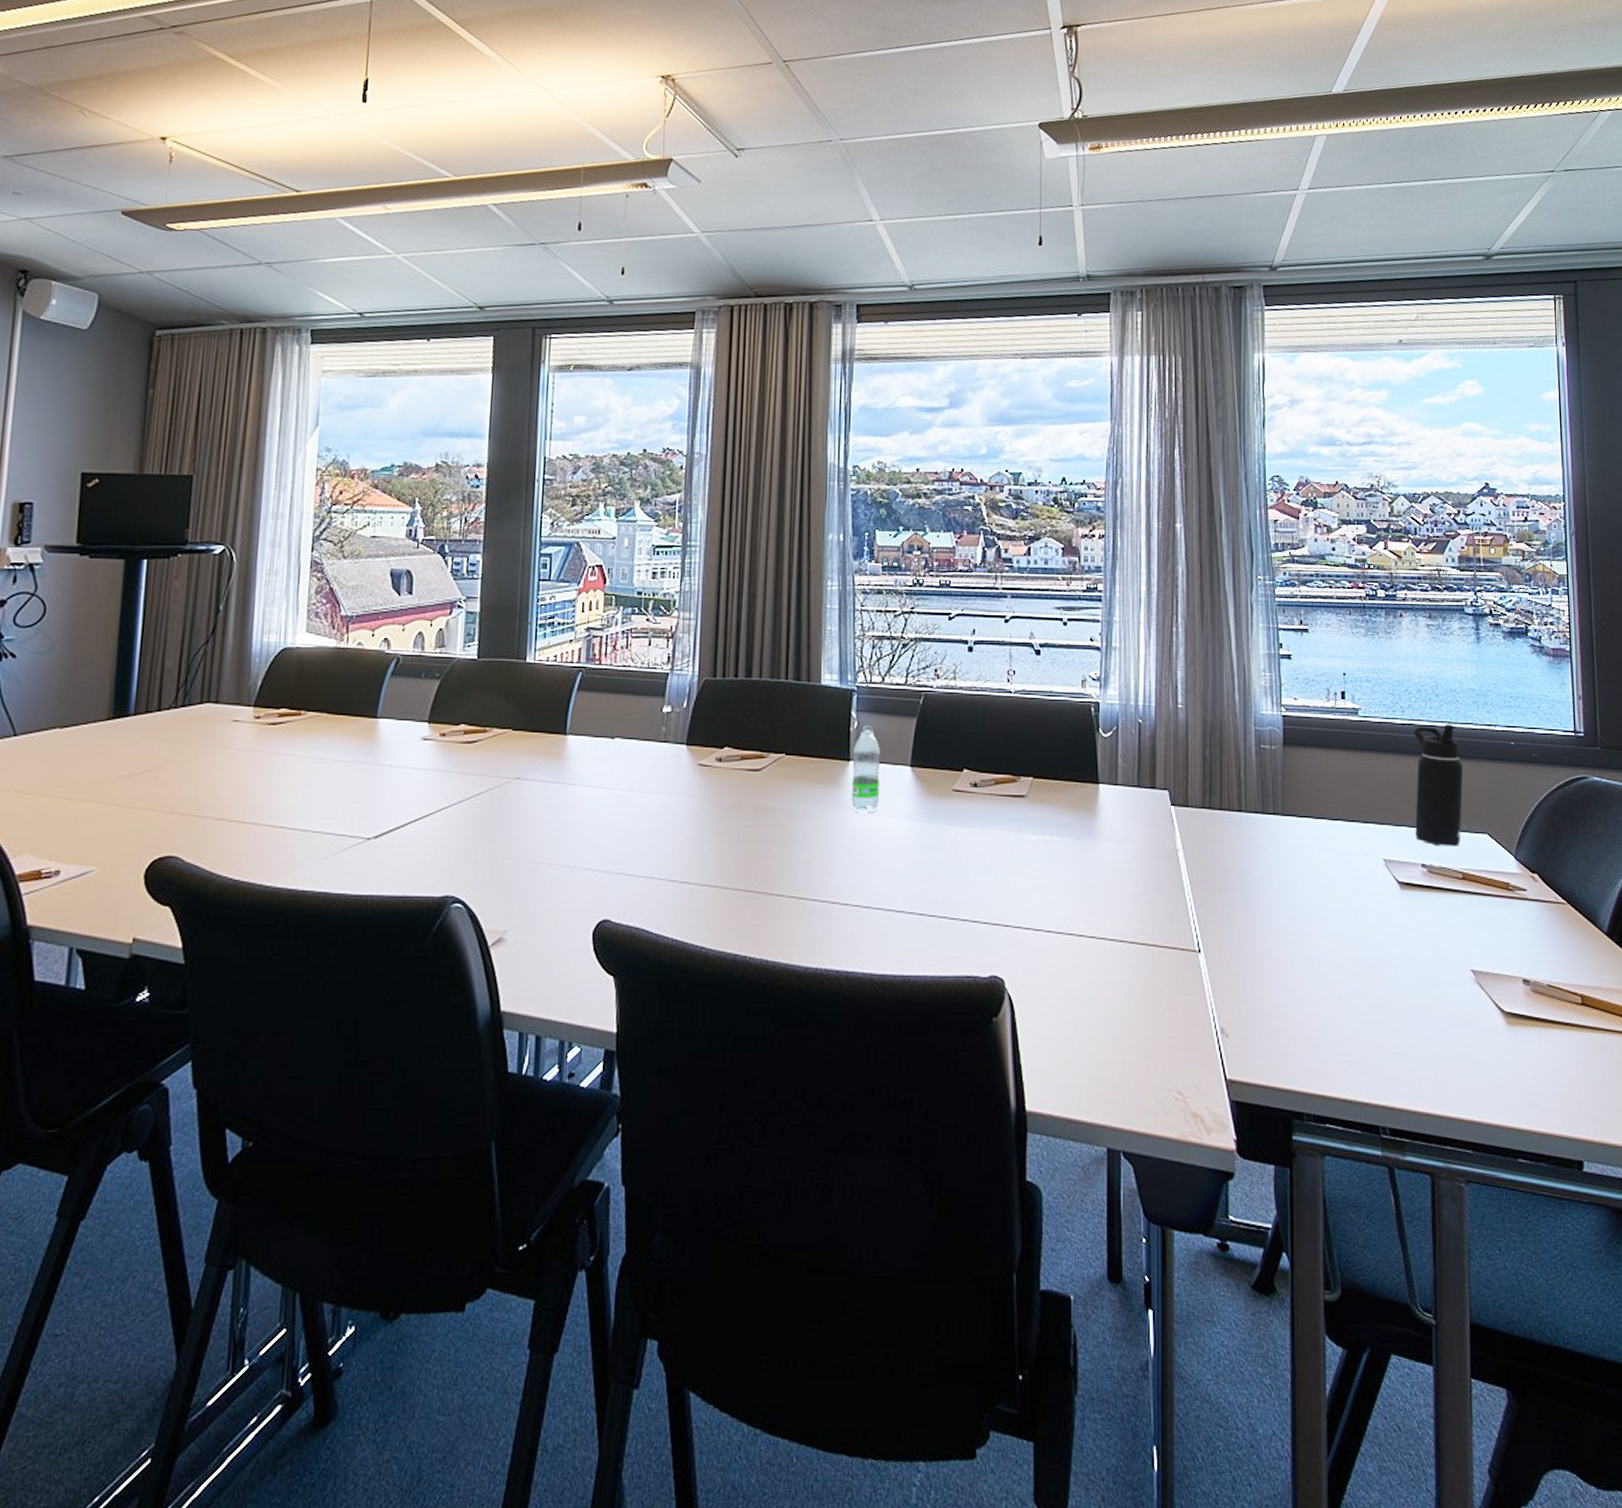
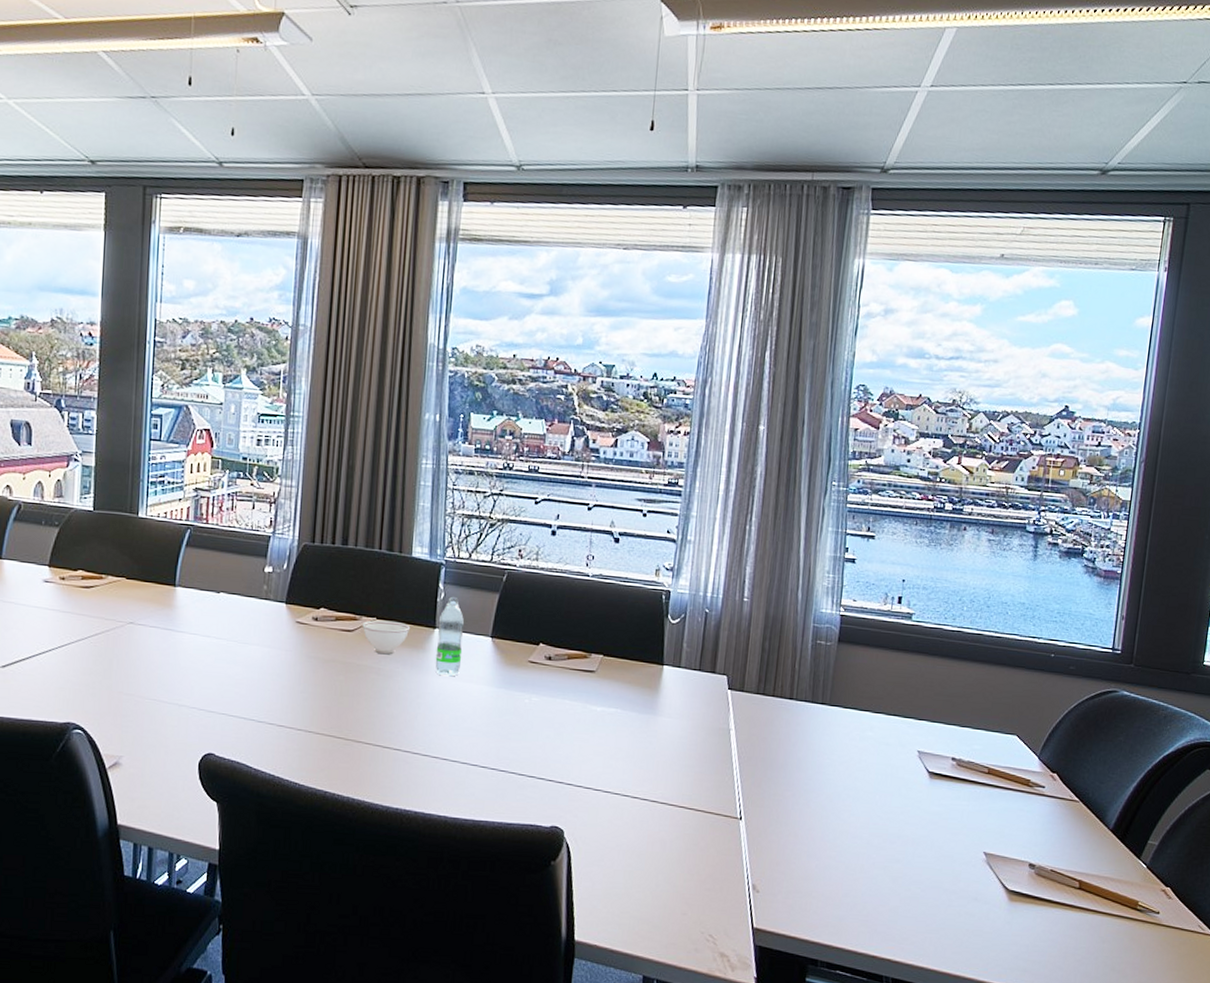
bowl: none [770,756,823,794] -> present [362,620,411,655]
water bottle: present [1413,724,1464,846] -> none [950,633,1004,744]

